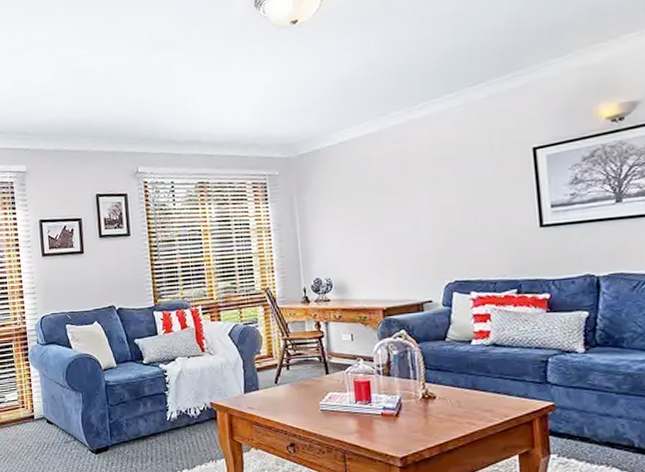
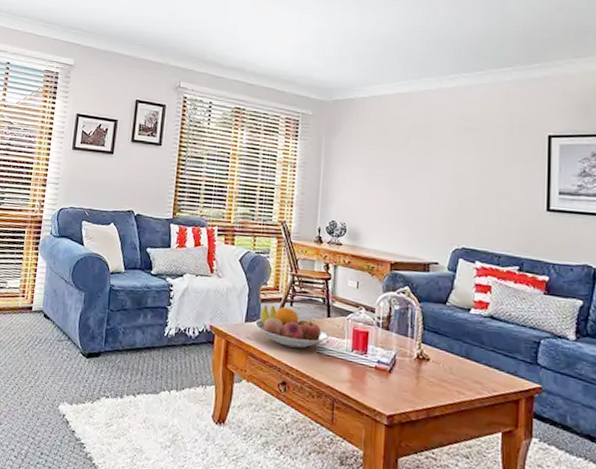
fruit bowl: none [253,371,330,410] -> present [254,305,329,349]

